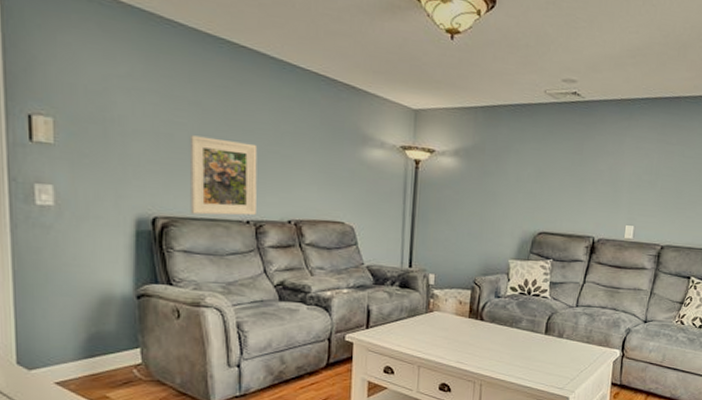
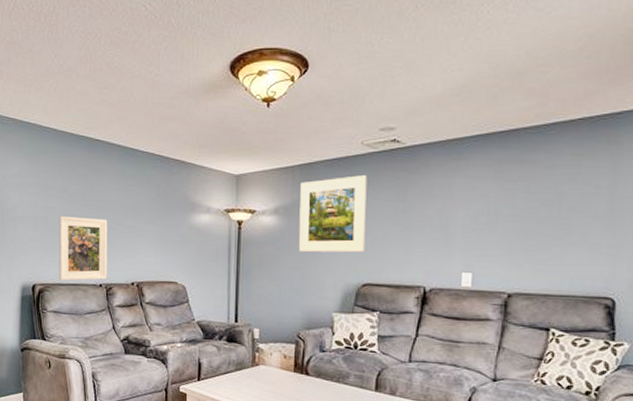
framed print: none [478,124,548,201] -> present [298,175,367,253]

